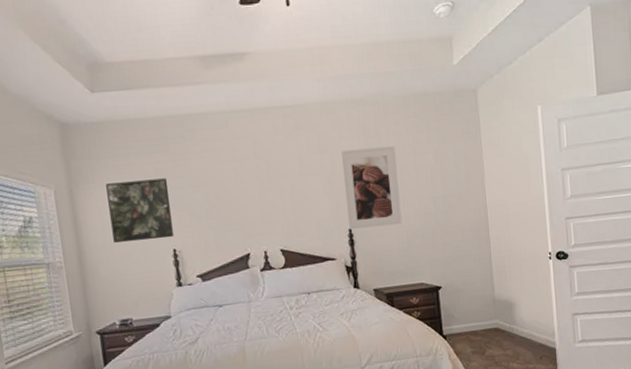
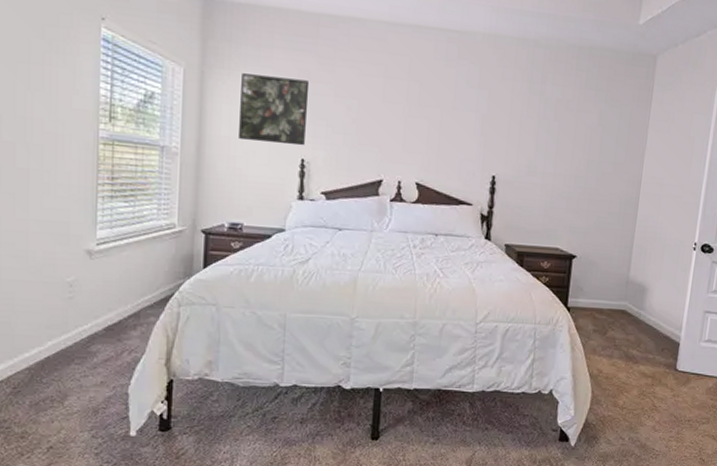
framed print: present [341,145,402,230] -> none [492,90,559,182]

